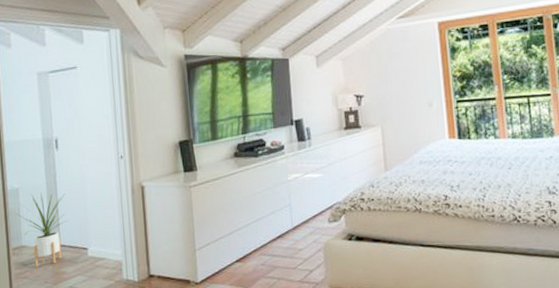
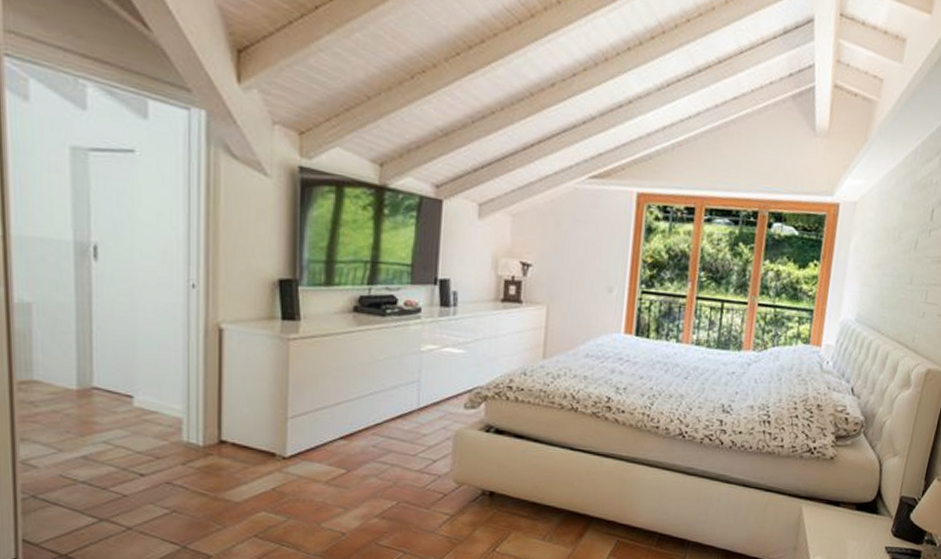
house plant: present [16,192,70,267] -> none [26,313,109,410]

